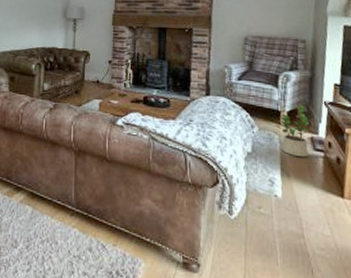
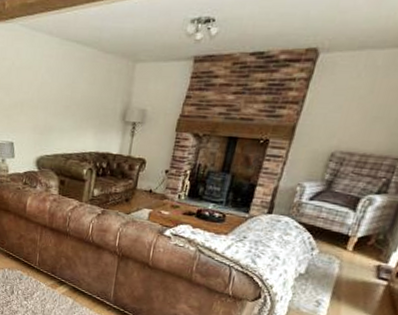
potted plant: present [275,104,309,158] -> none [340,230,382,284]

